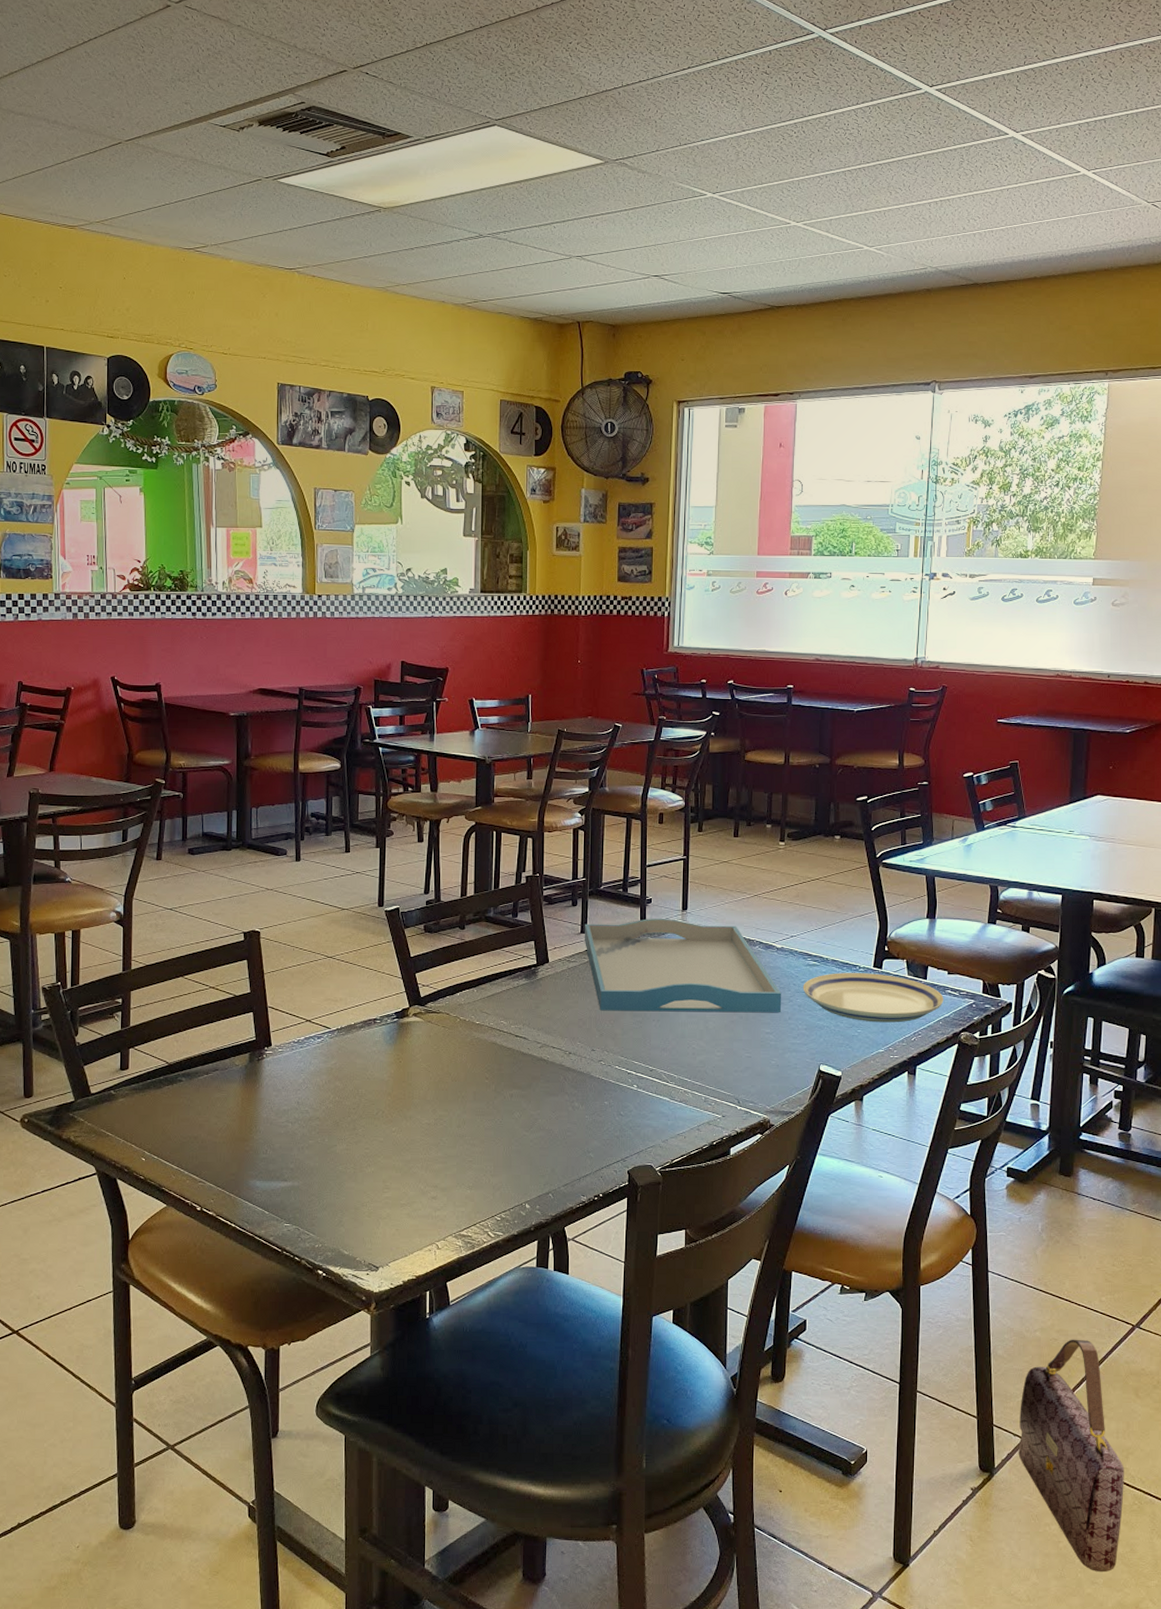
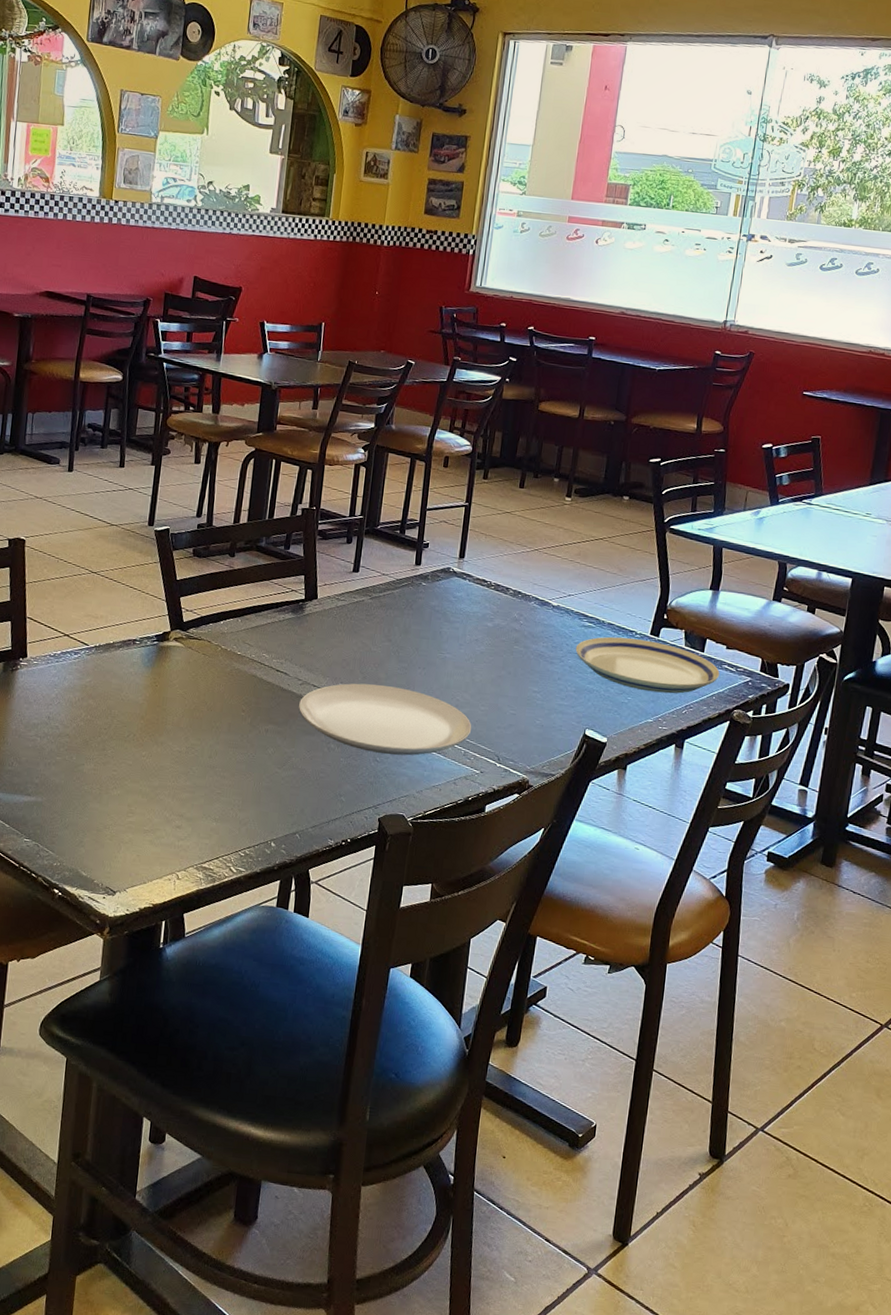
plate: none [540,1041,710,1107] -> present [299,683,472,756]
tray: present [584,918,782,1013] -> none [355,562,554,672]
handbag: present [1018,1339,1124,1572] -> none [750,1032,858,1271]

